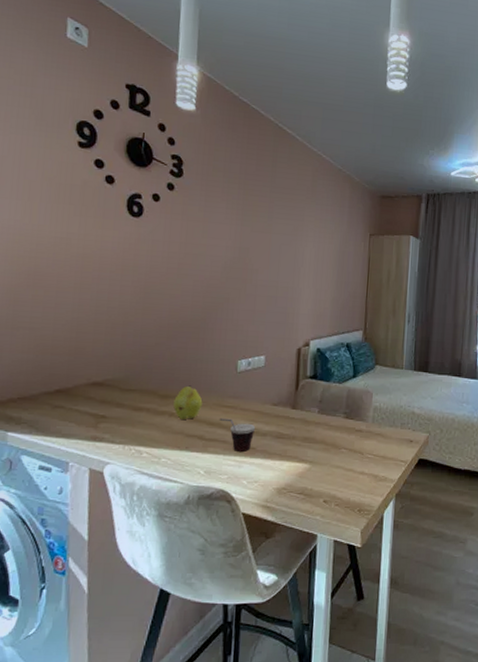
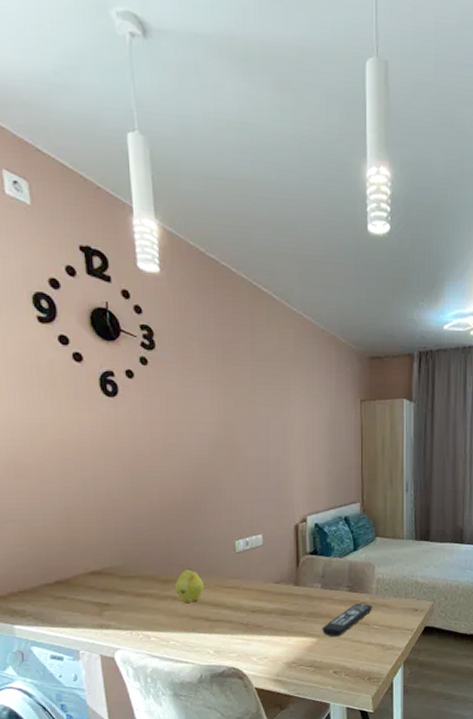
cup: present [219,418,255,453] -> none [223,599,259,631]
remote control: none [315,431,368,464] -> present [322,603,372,637]

